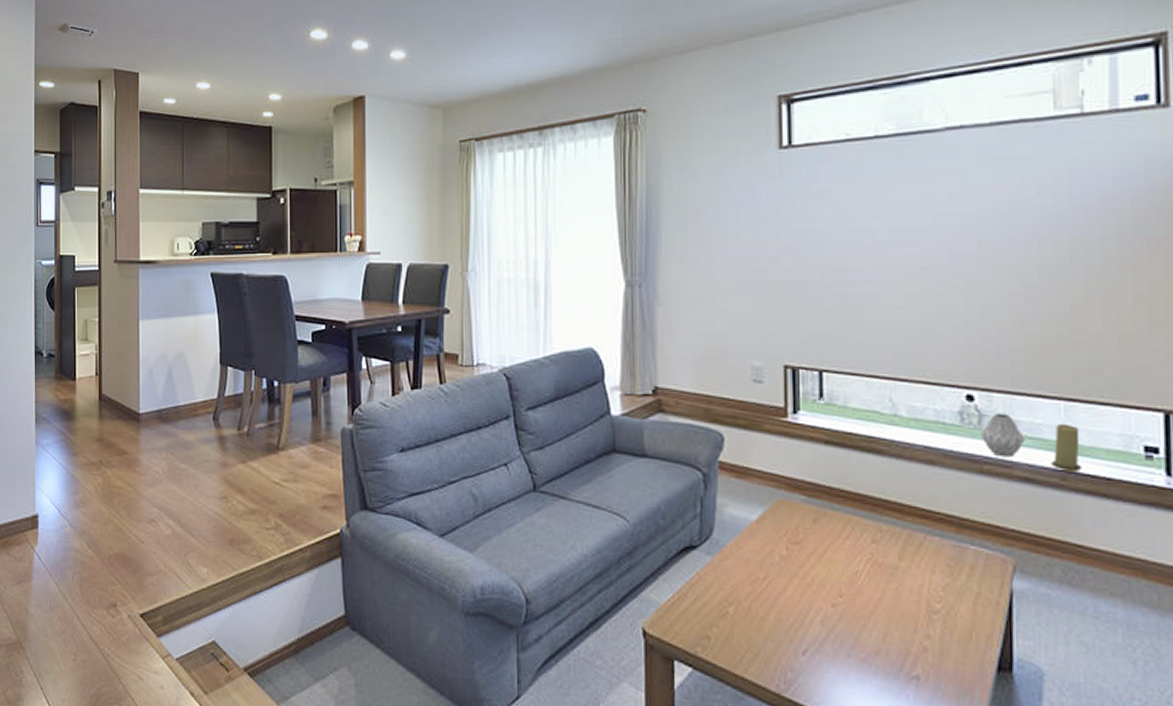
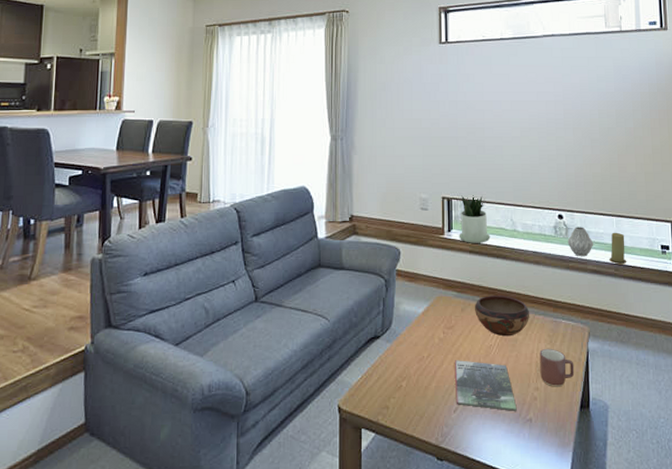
magazine: none [804,586,897,663] -> present [455,360,517,411]
planter: none [809,363,858,431] -> present [459,195,491,243]
decorative bowl: none [833,503,919,562] -> present [475,295,530,337]
mug: none [933,582,989,638] -> present [539,348,575,387]

